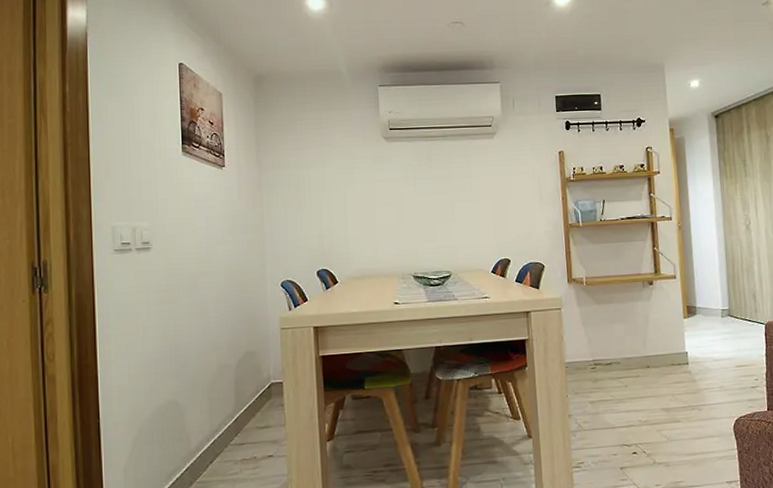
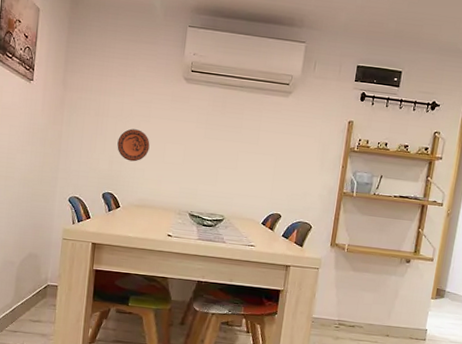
decorative plate: none [324,197,359,232] -> present [117,128,150,162]

